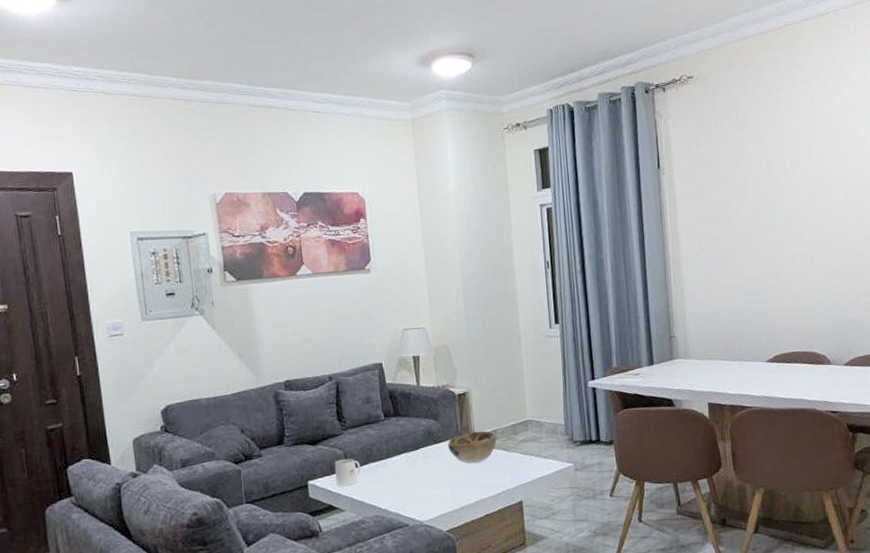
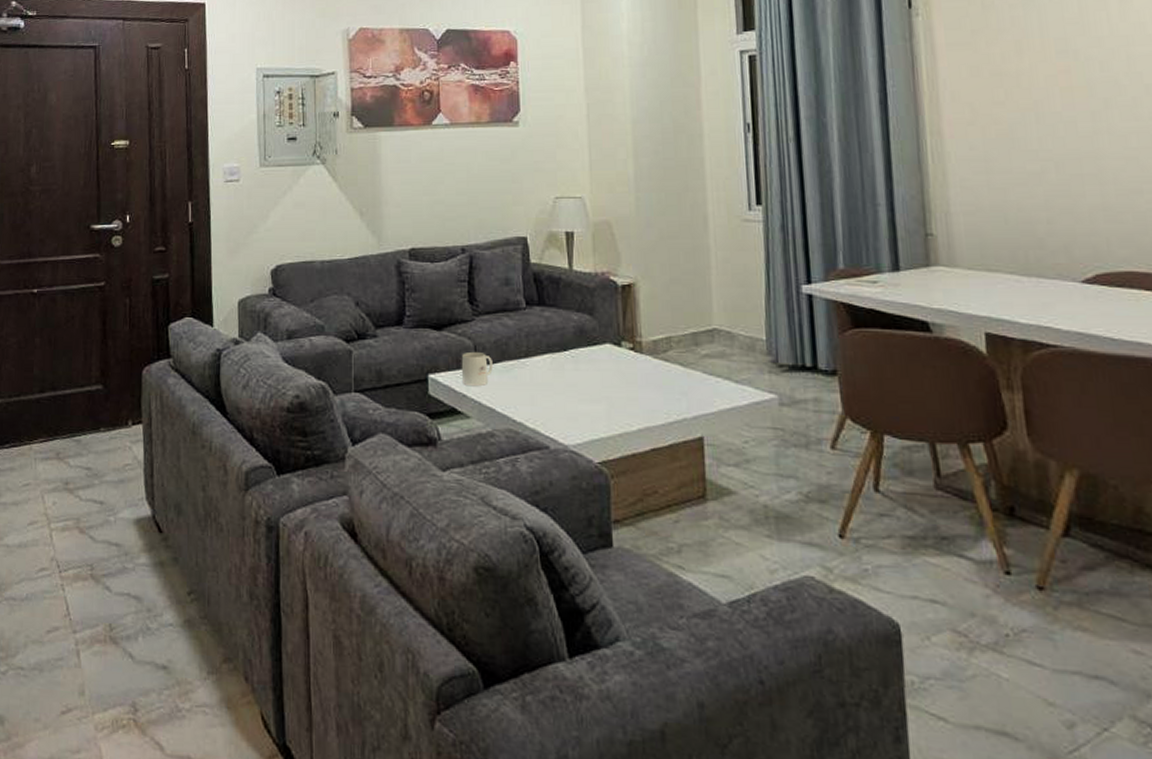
decorative bowl: present [447,430,496,464] -> none [604,336,670,379]

